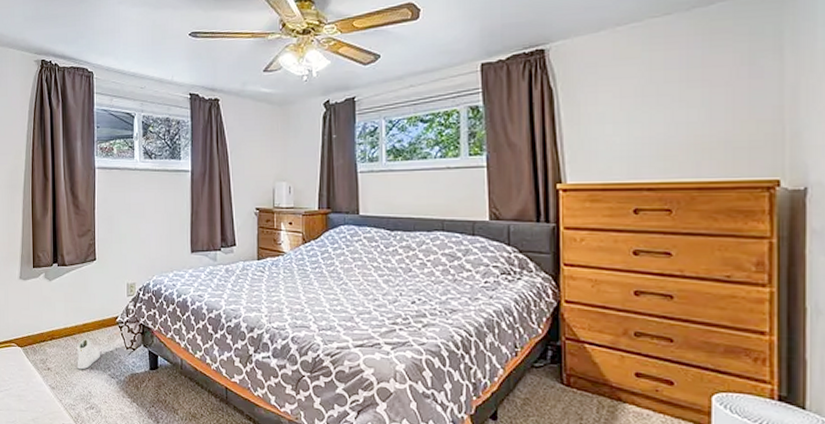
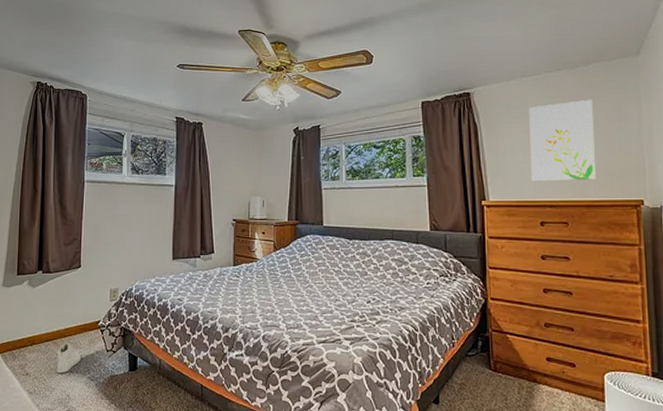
wall art: none [623,50,713,159] -> present [529,99,596,182]

